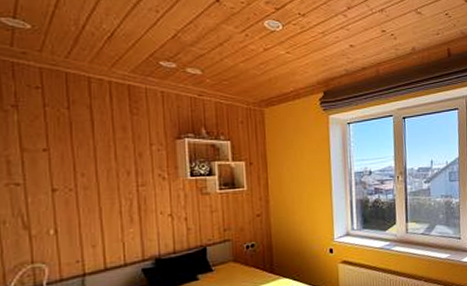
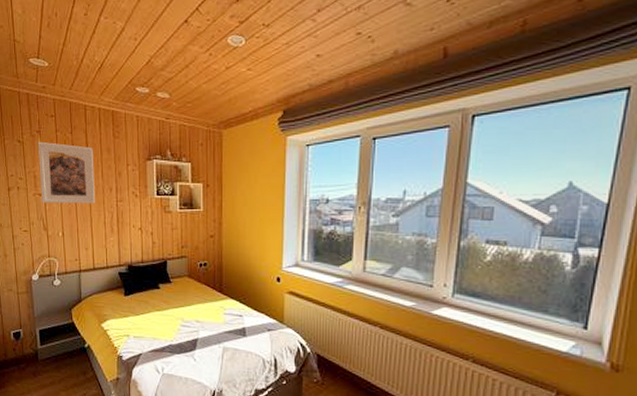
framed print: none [13,118,105,195] -> present [37,141,95,204]

